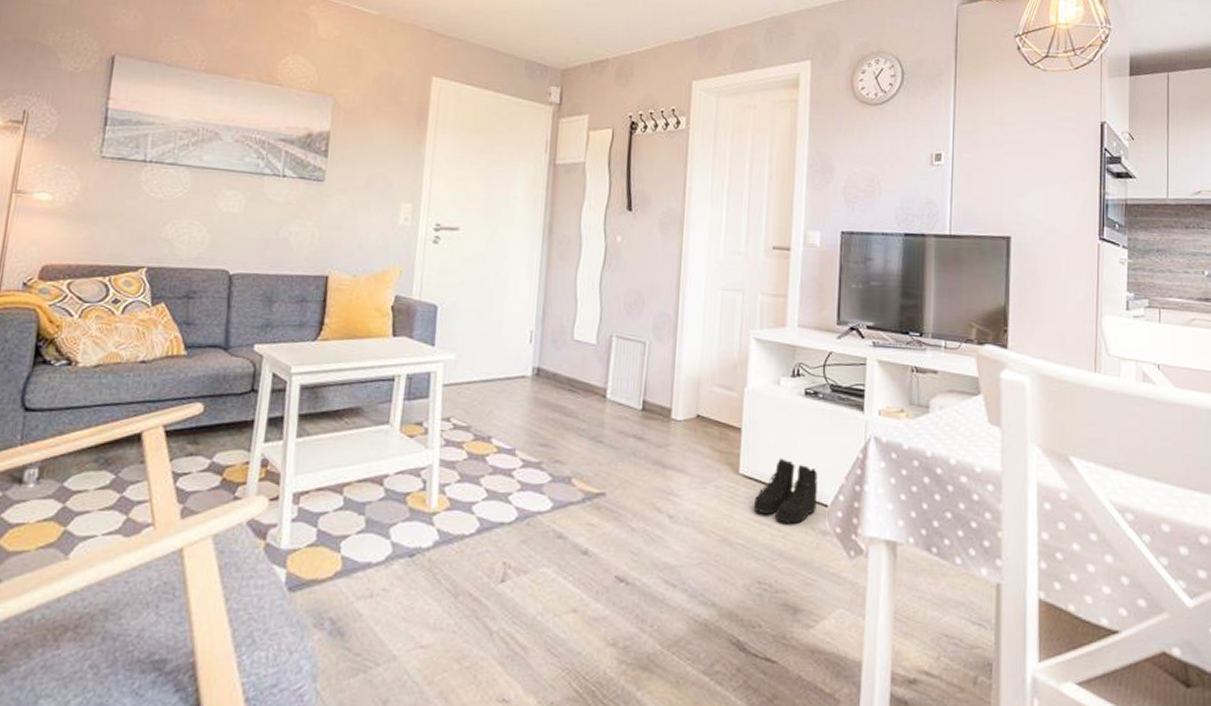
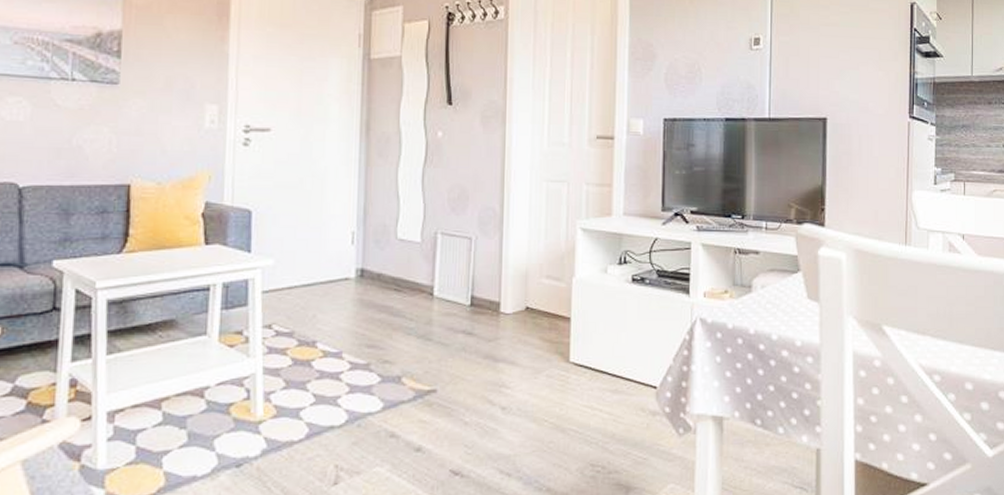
boots: present [753,458,818,524] -> none [584,344,646,407]

